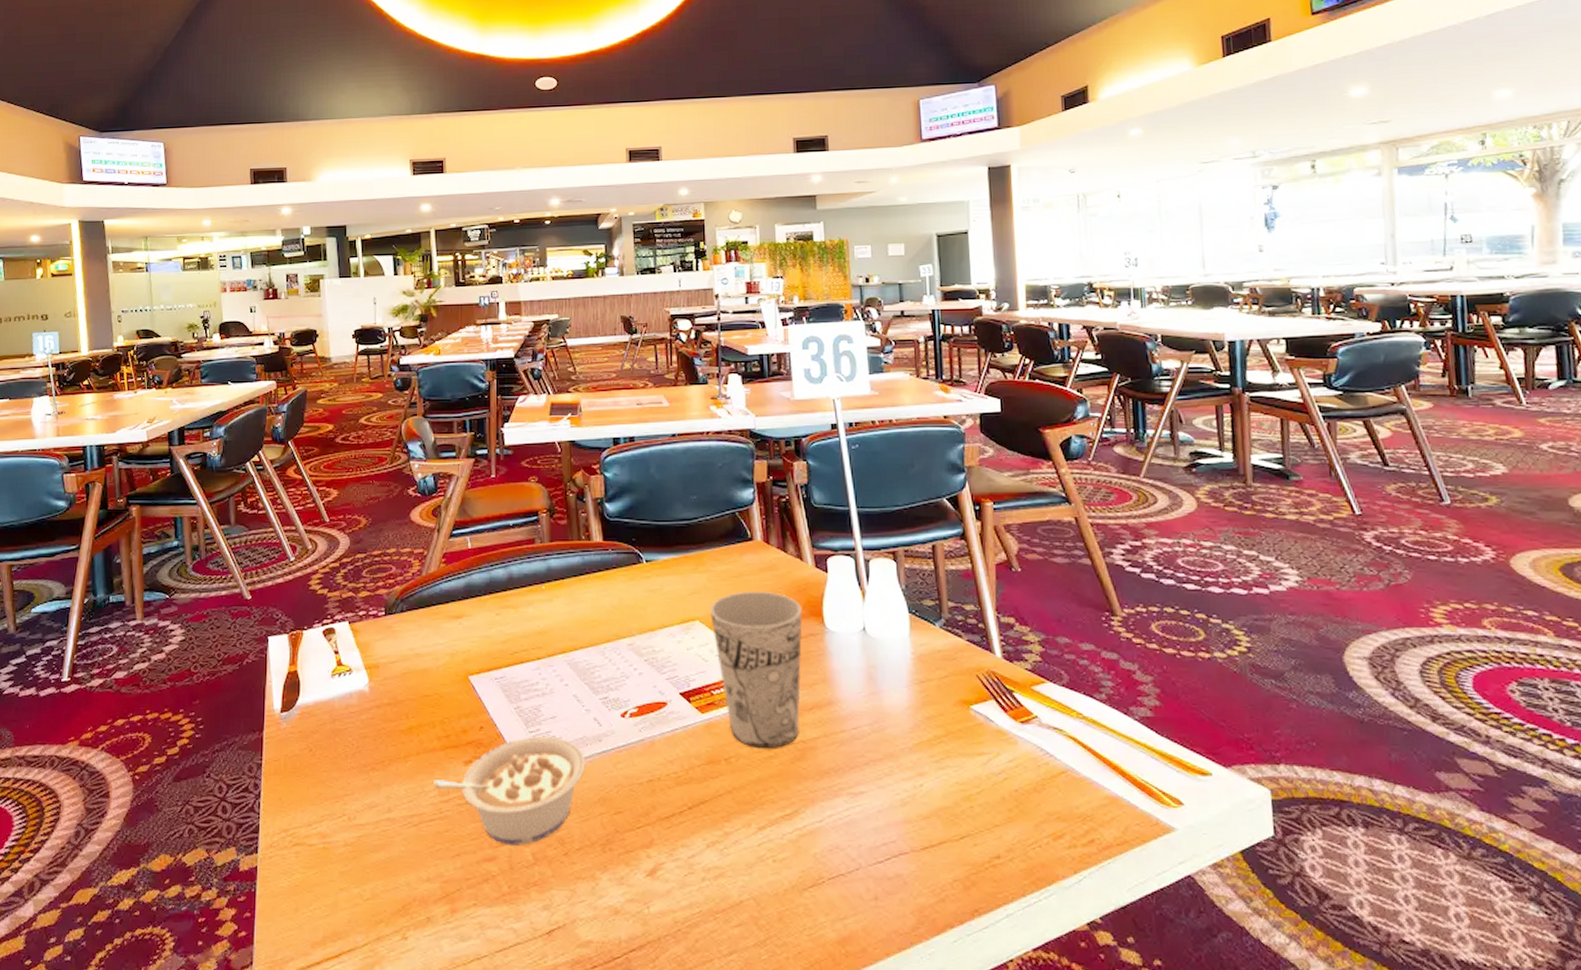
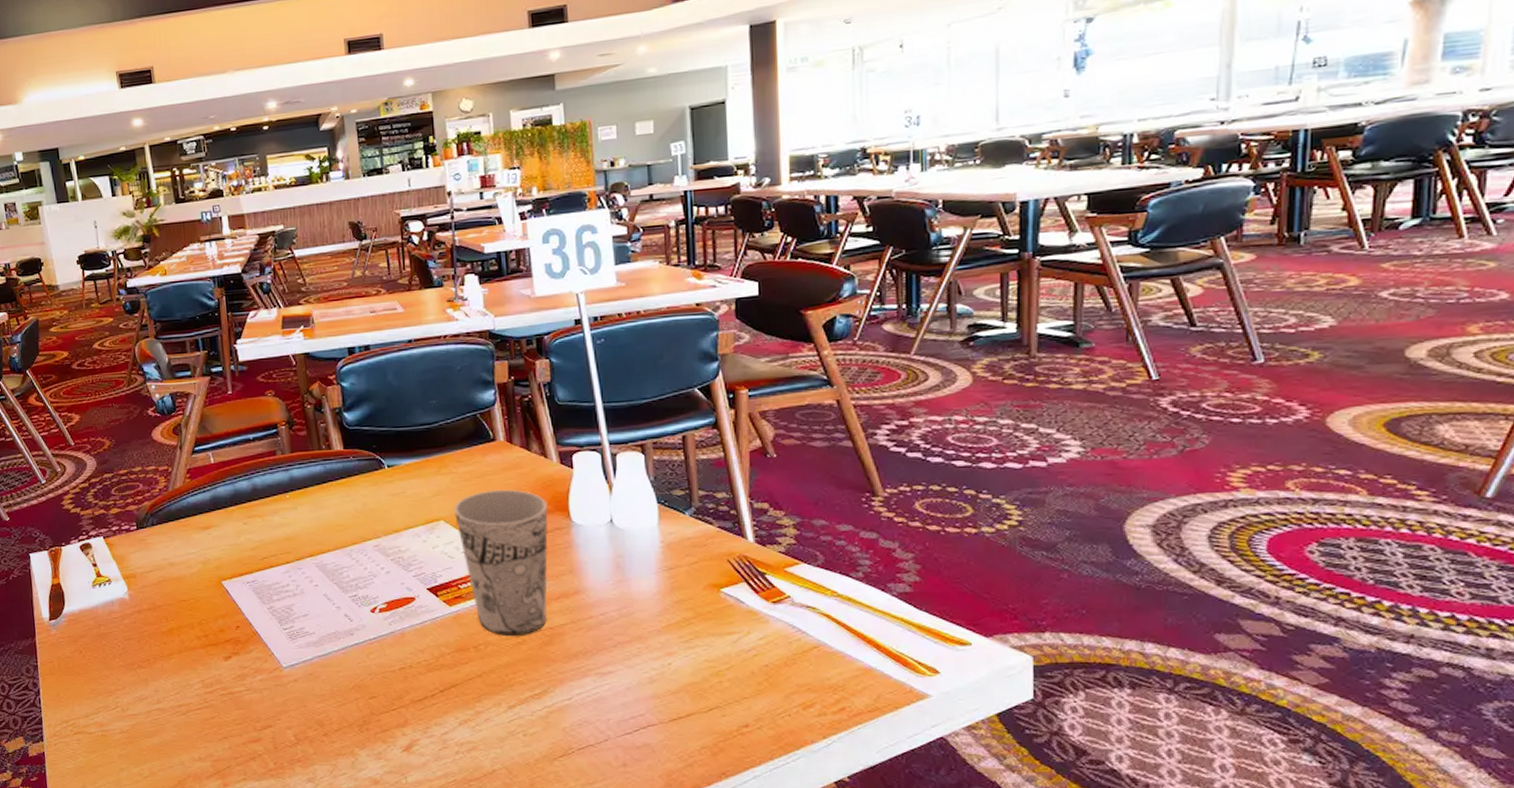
legume: present [434,735,586,845] -> none [197,632,340,728]

